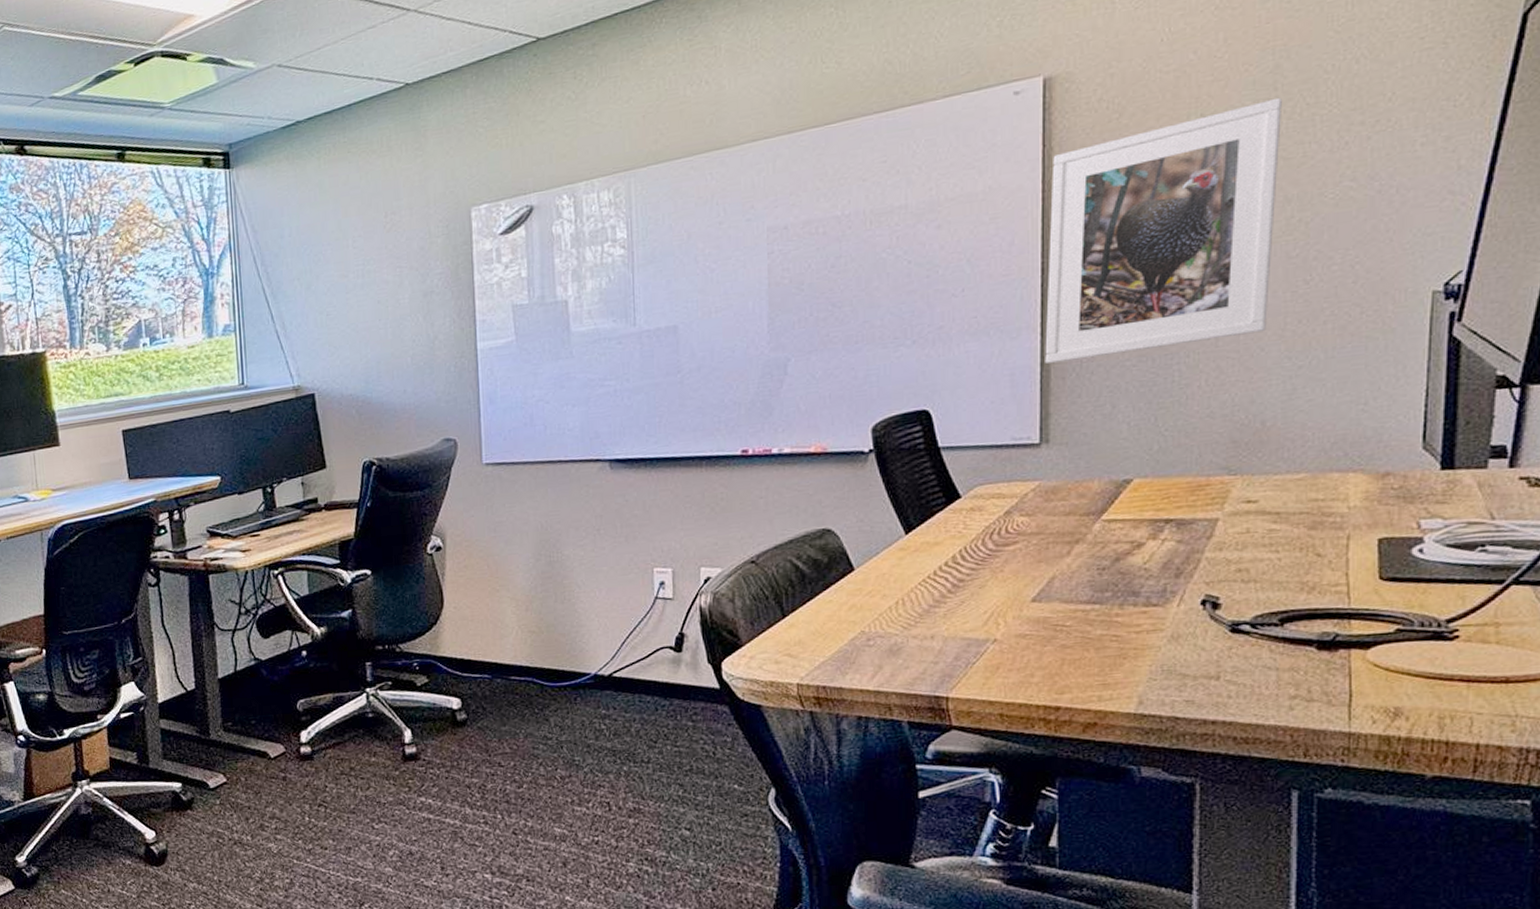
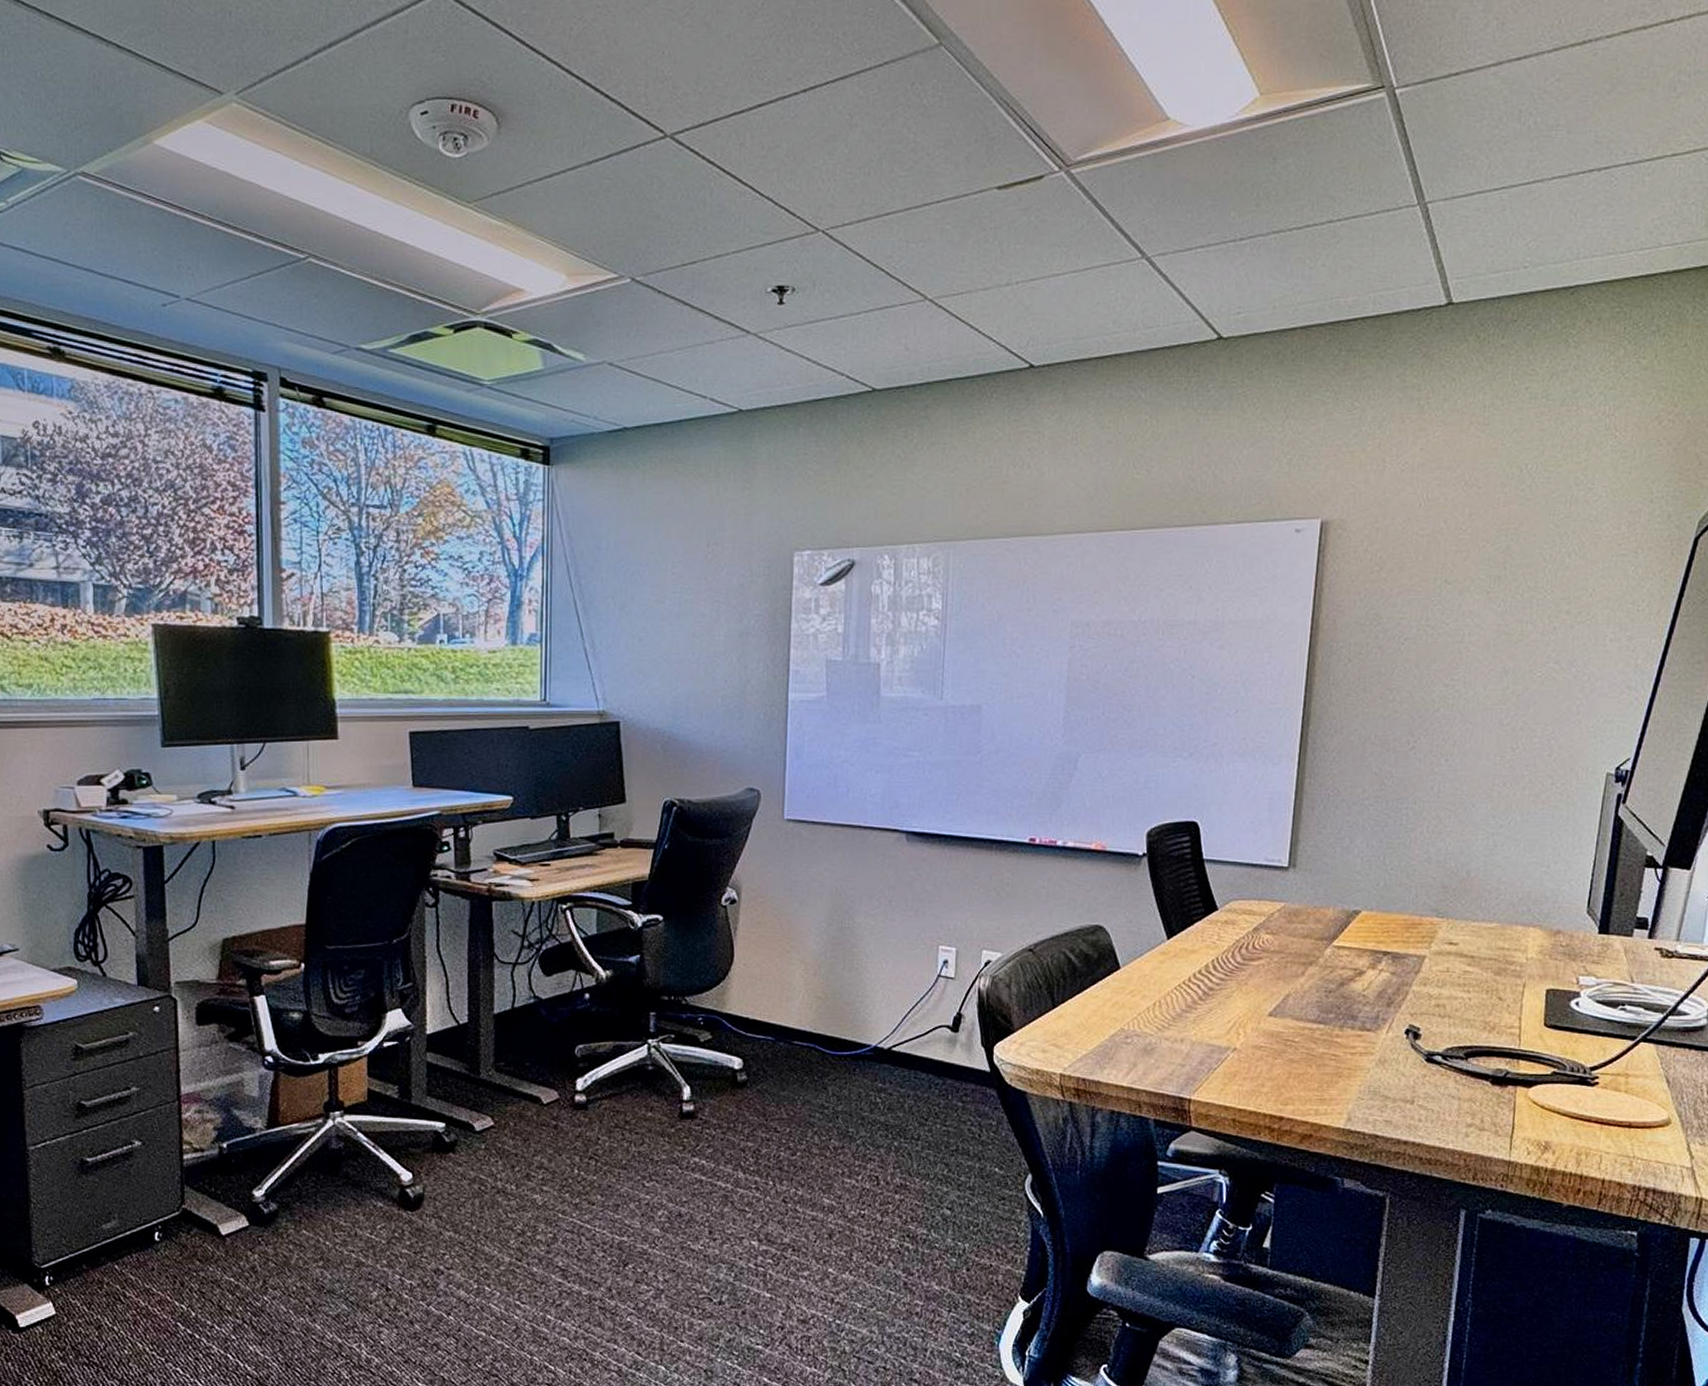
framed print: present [1045,97,1282,365] -> none [1299,576,1509,794]

